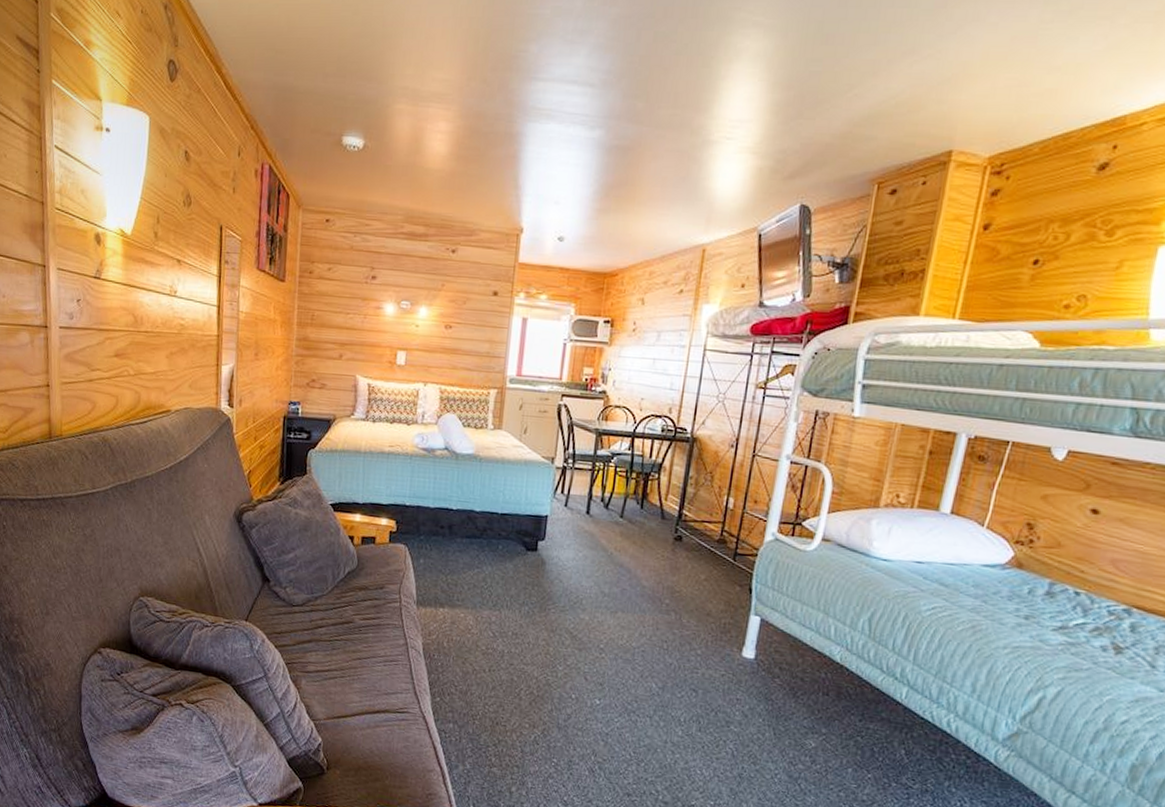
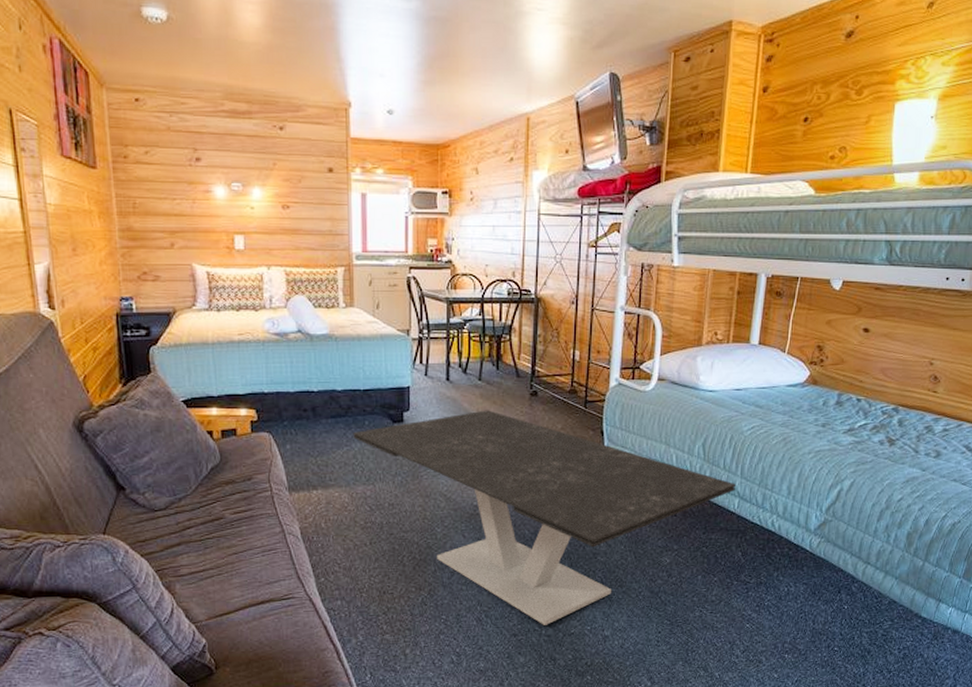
coffee table: none [485,549,907,791] -> present [353,410,737,625]

